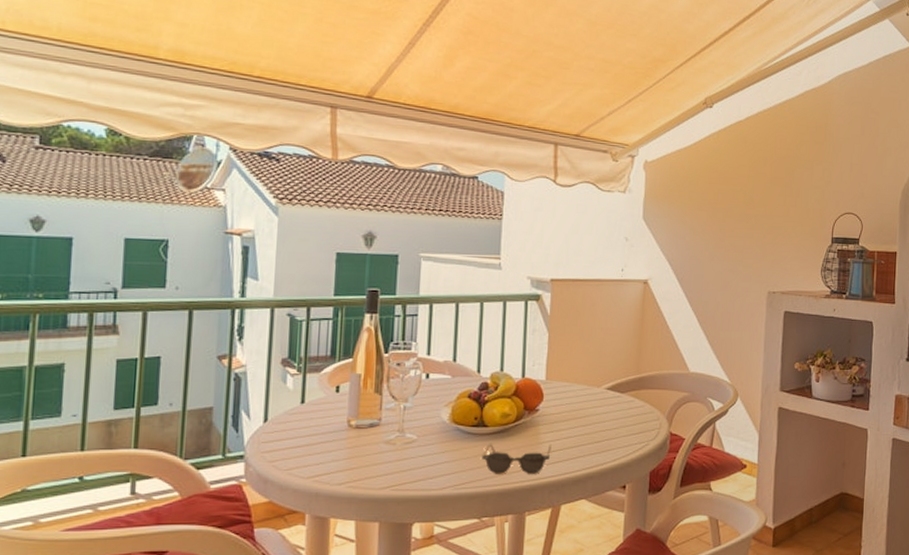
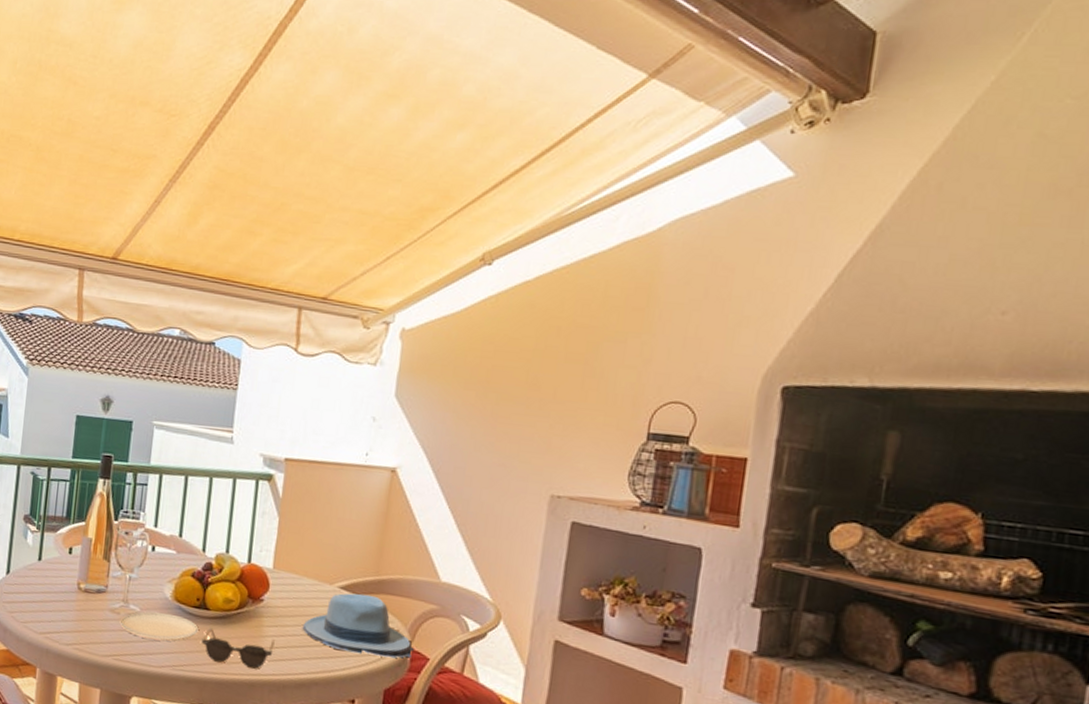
plate: none [396,436,478,464] -> present [119,611,199,642]
fedora: none [576,391,673,445] -> present [302,593,415,659]

